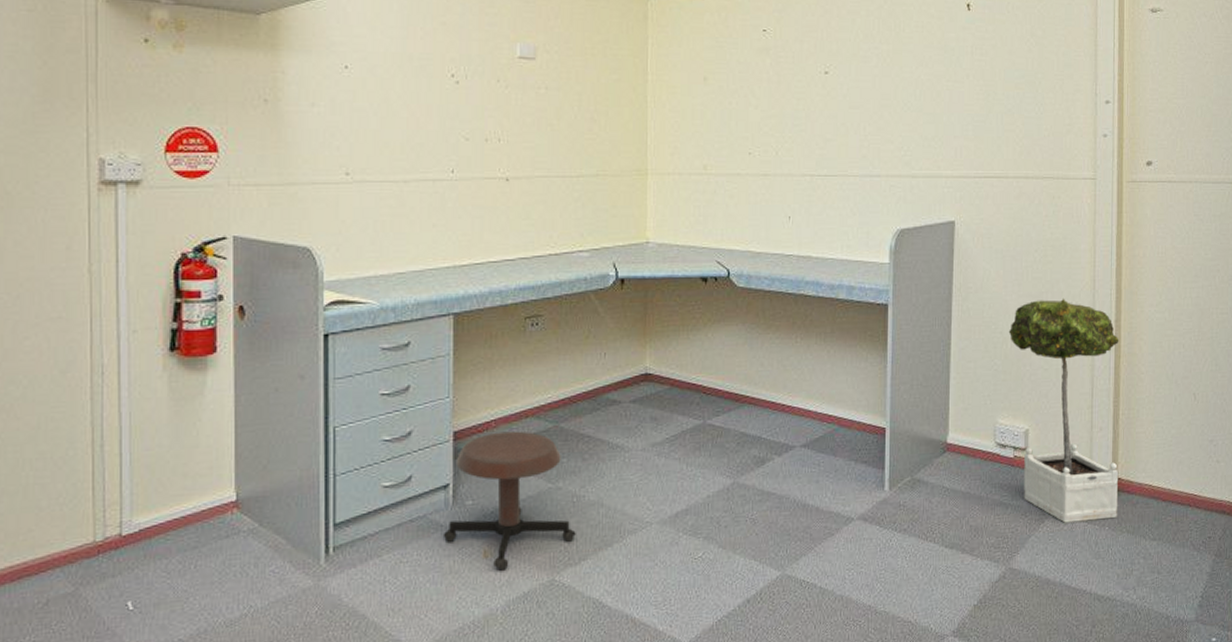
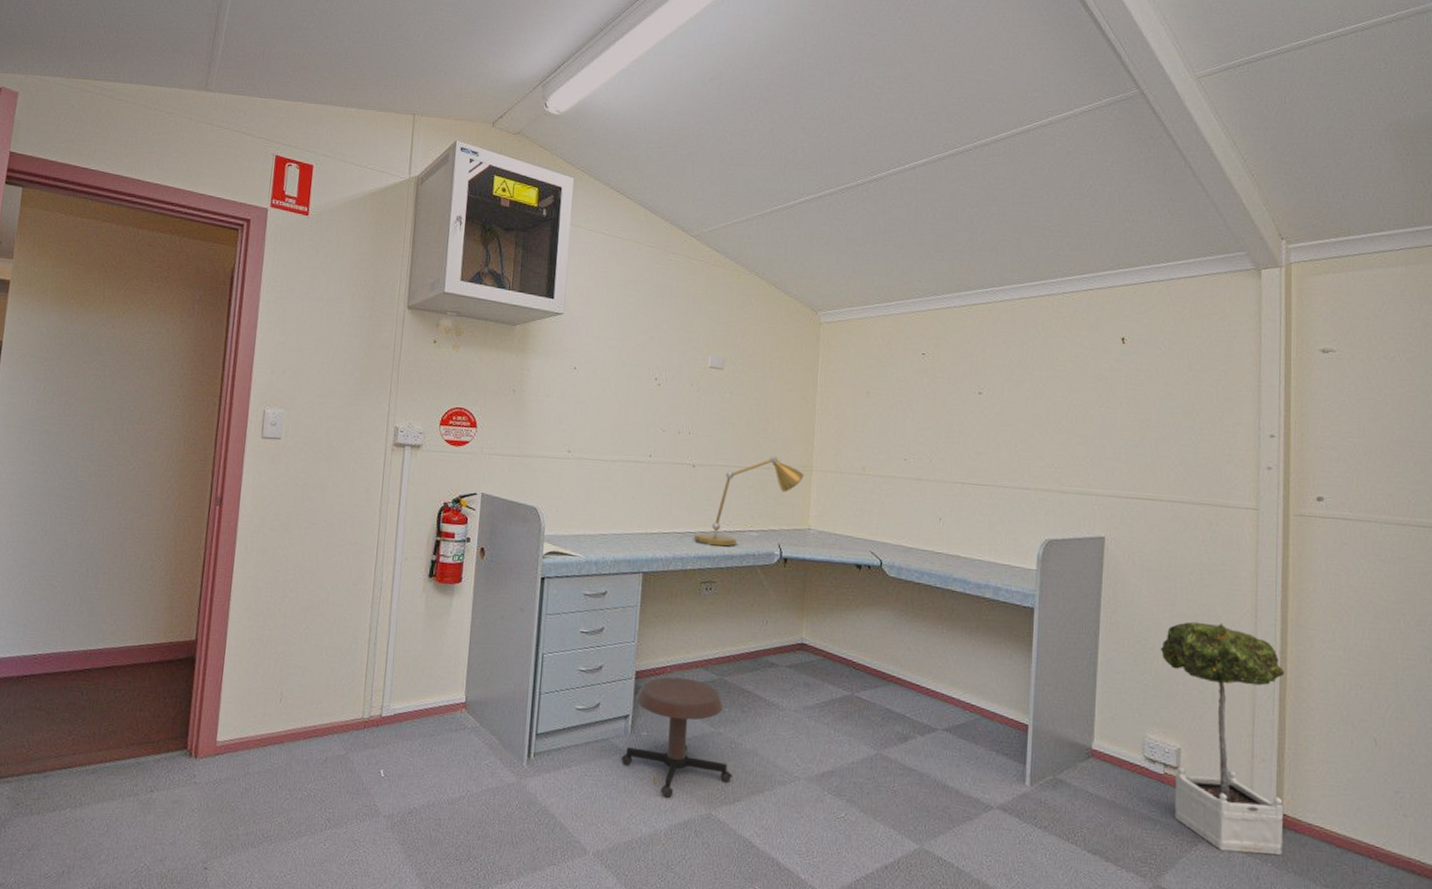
desk lamp: none [512,161,638,273] -> present [693,456,804,547]

